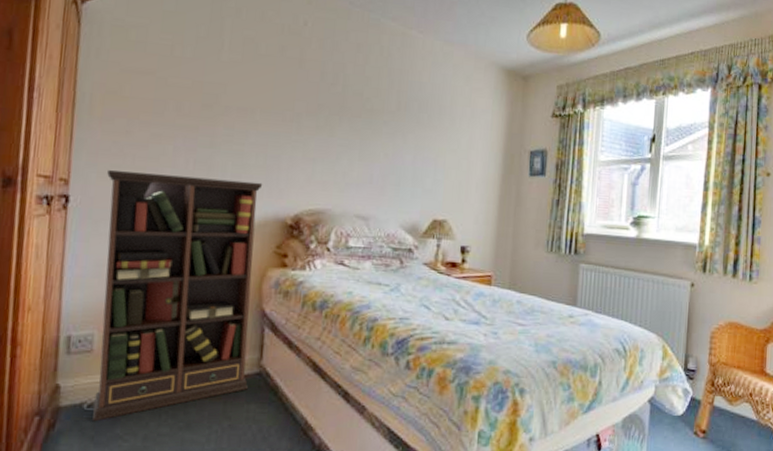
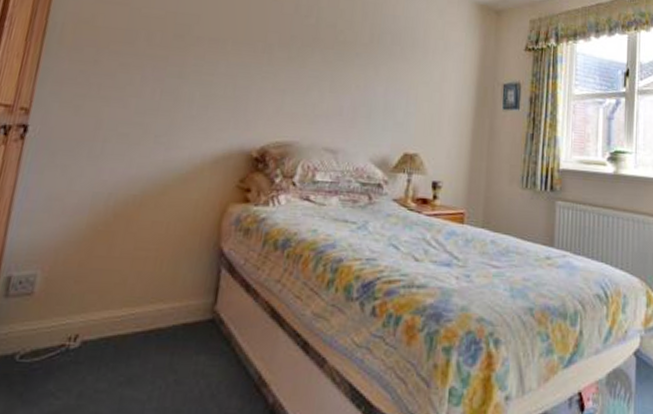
bookcase: present [92,170,263,422] -> none [23,100,230,376]

